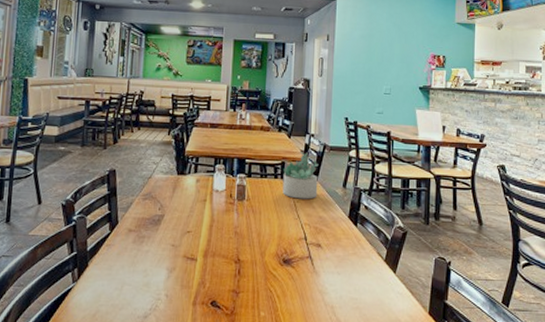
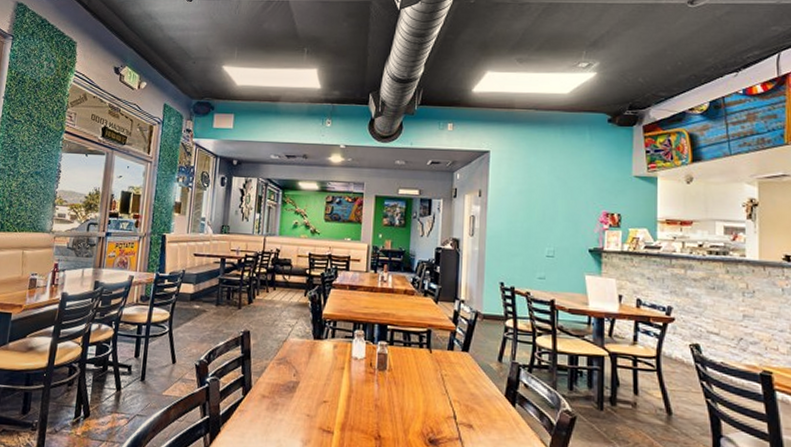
succulent plant: present [282,152,319,199] -> none [428,319,470,373]

